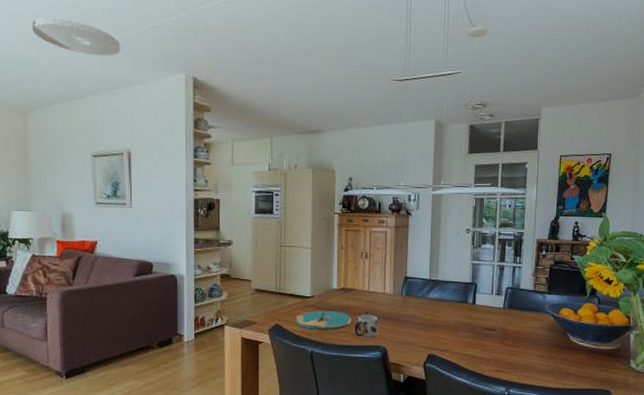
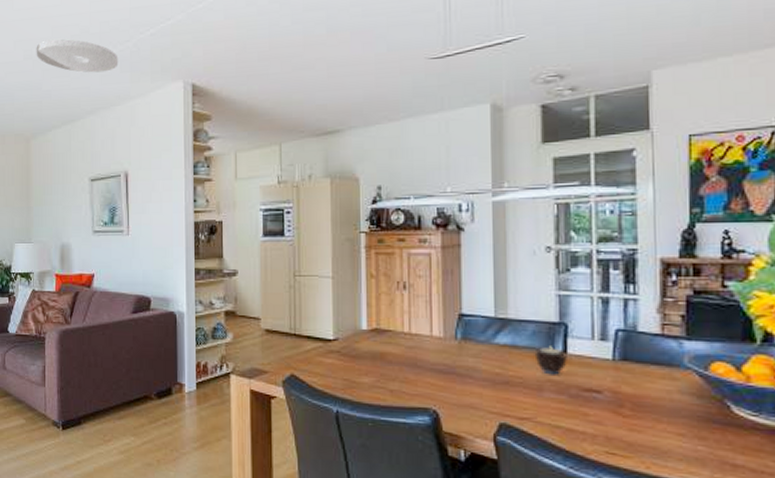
plate: present [295,310,352,330] -> none [315,357,389,384]
mug: present [354,312,379,338] -> none [393,361,426,397]
candle: none [454,299,475,319] -> present [534,346,567,375]

